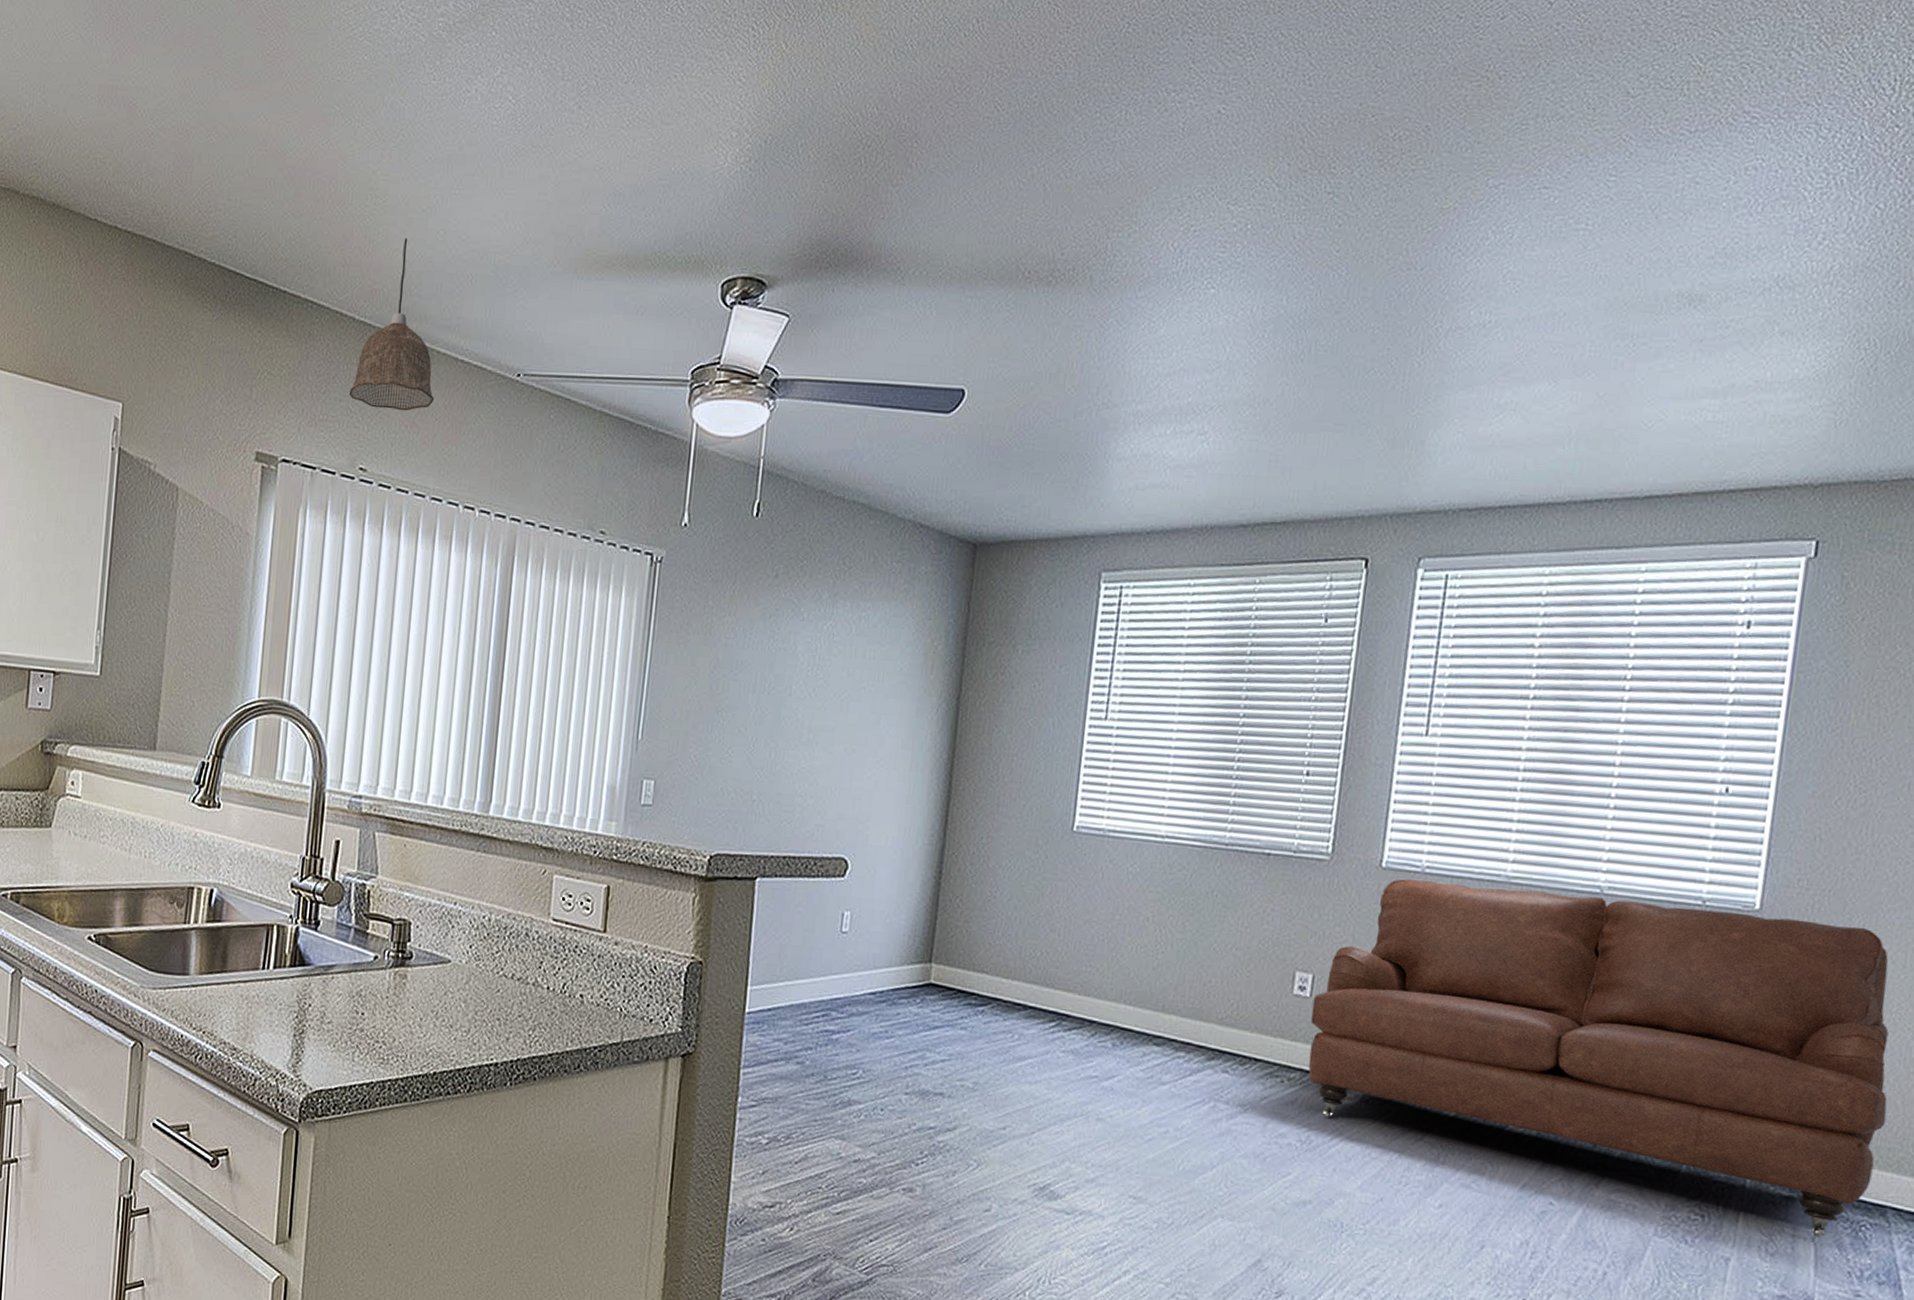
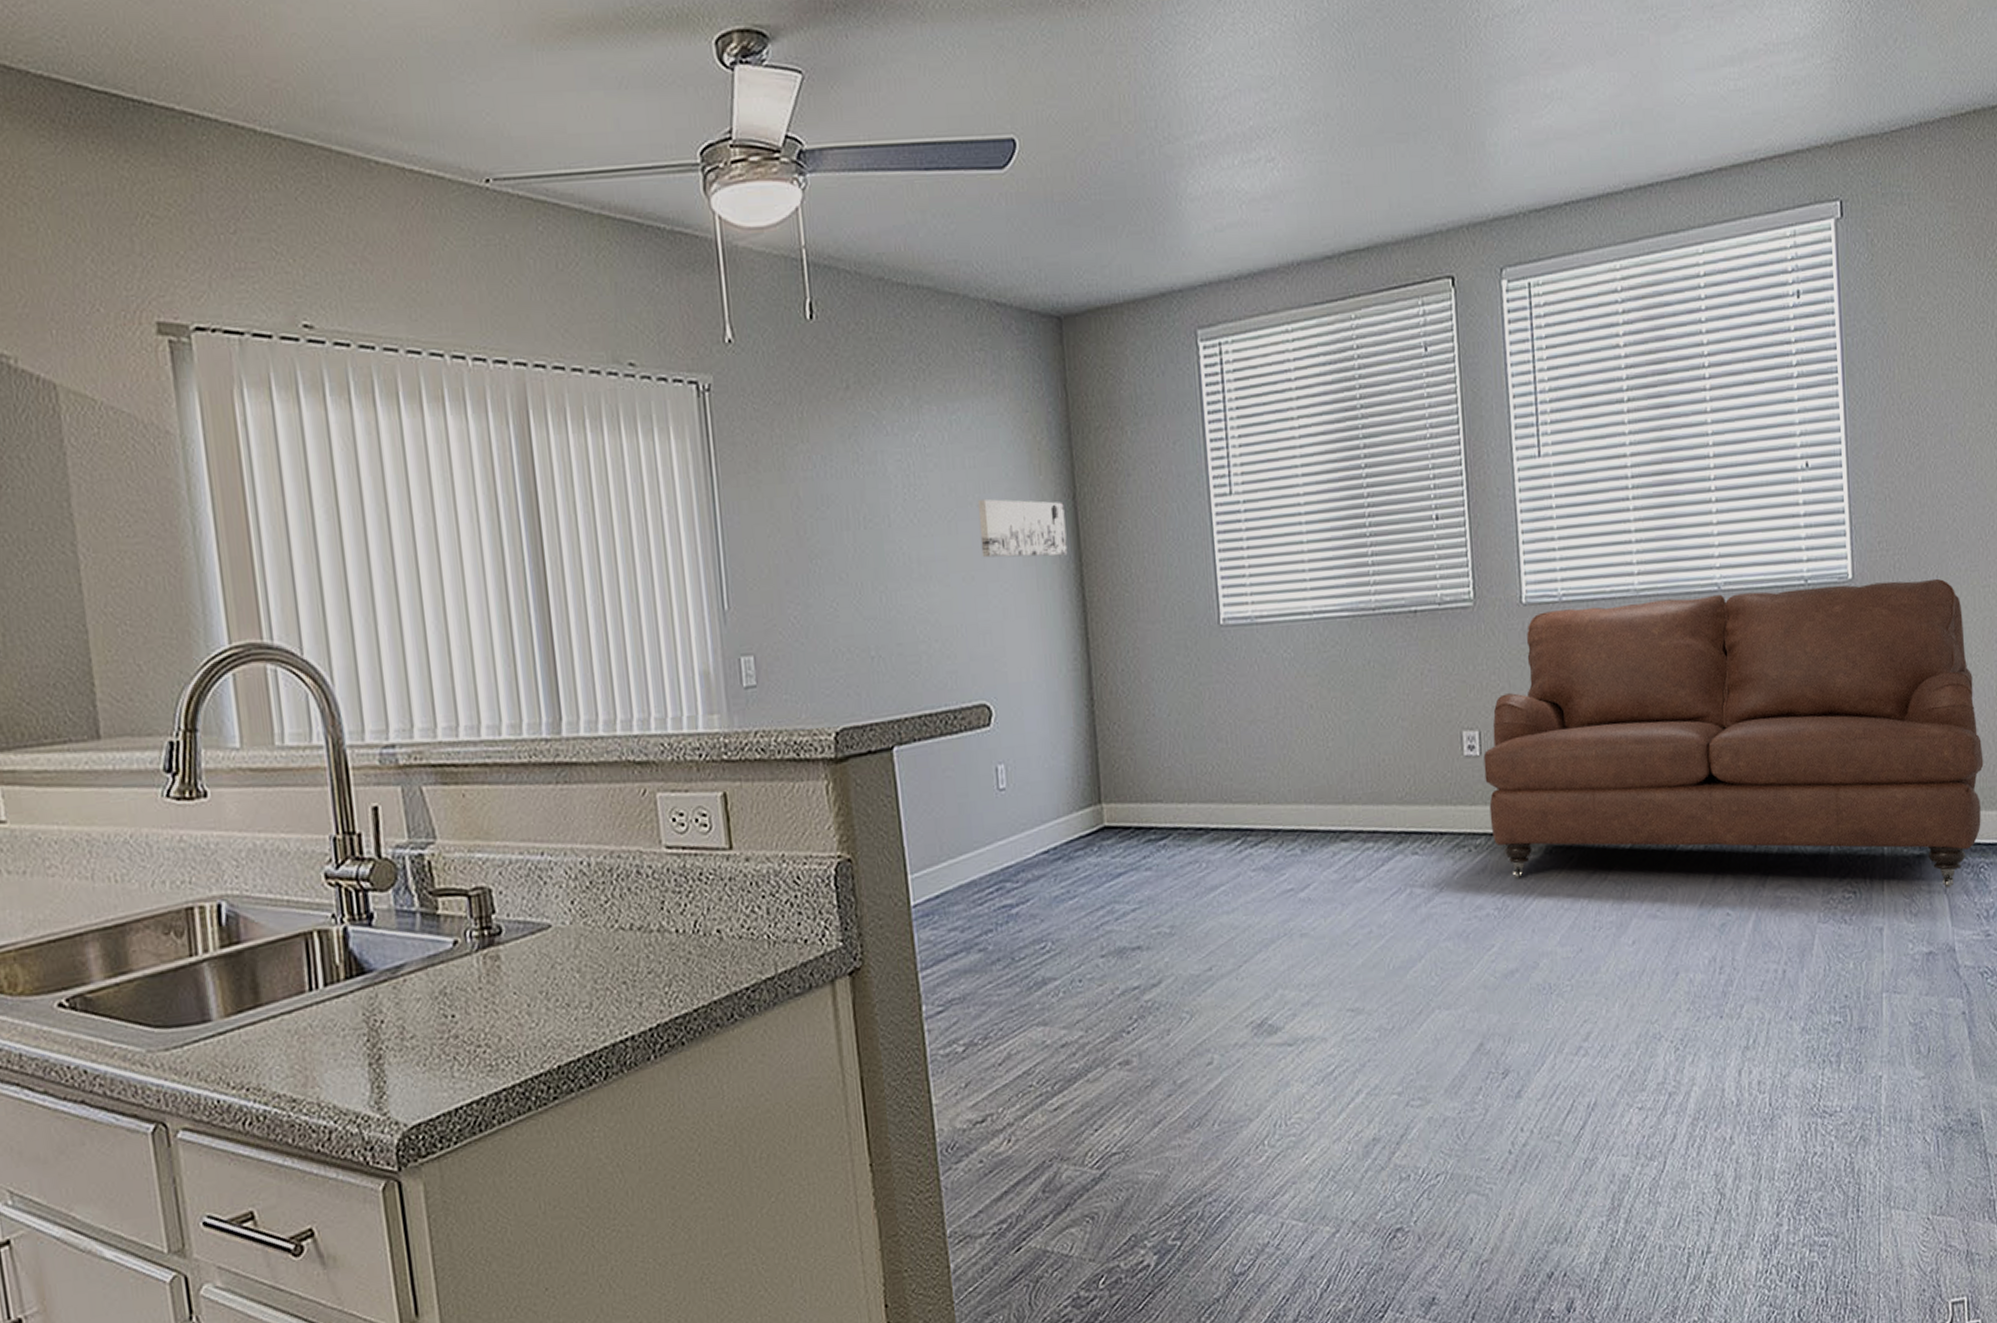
pendant lamp: present [349,238,435,411] -> none [268,18,385,245]
wall art: none [866,686,948,746] -> present [977,498,1068,558]

